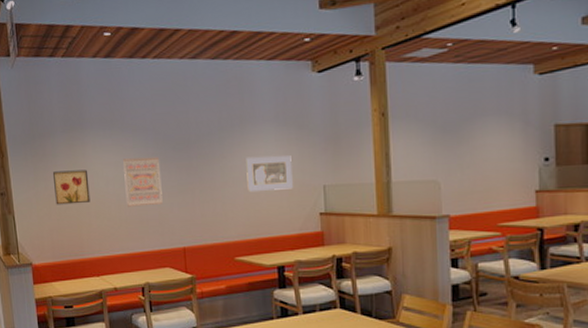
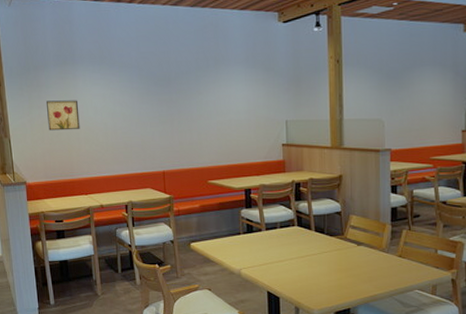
wall art: present [123,157,163,207] -> none [110,91,145,134]
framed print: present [246,155,293,191] -> none [219,94,259,124]

